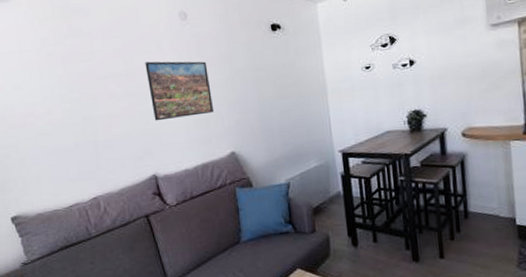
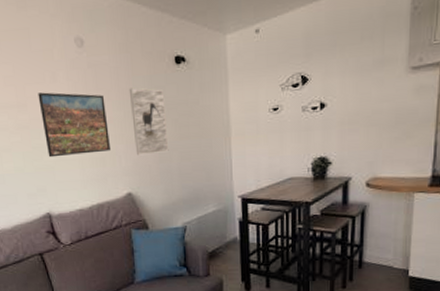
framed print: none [229,53,269,116] -> present [129,87,169,156]

